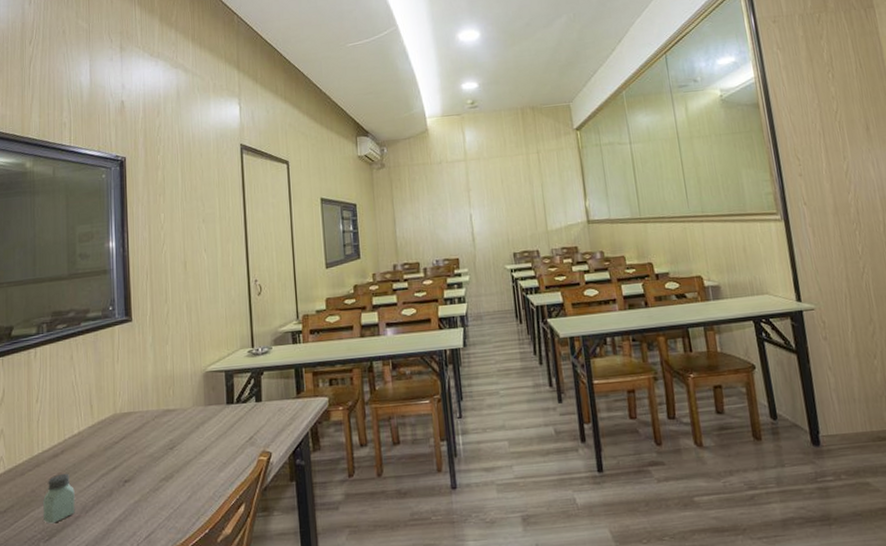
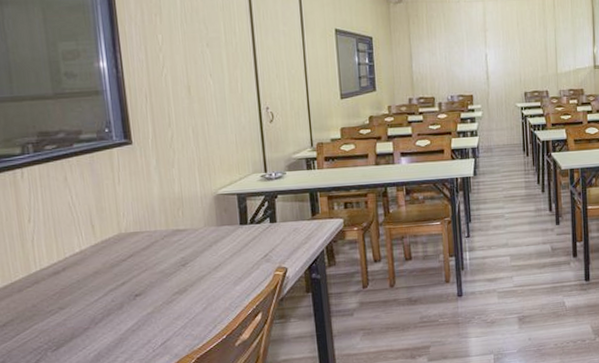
saltshaker: present [43,473,75,524] -> none [46,289,84,335]

